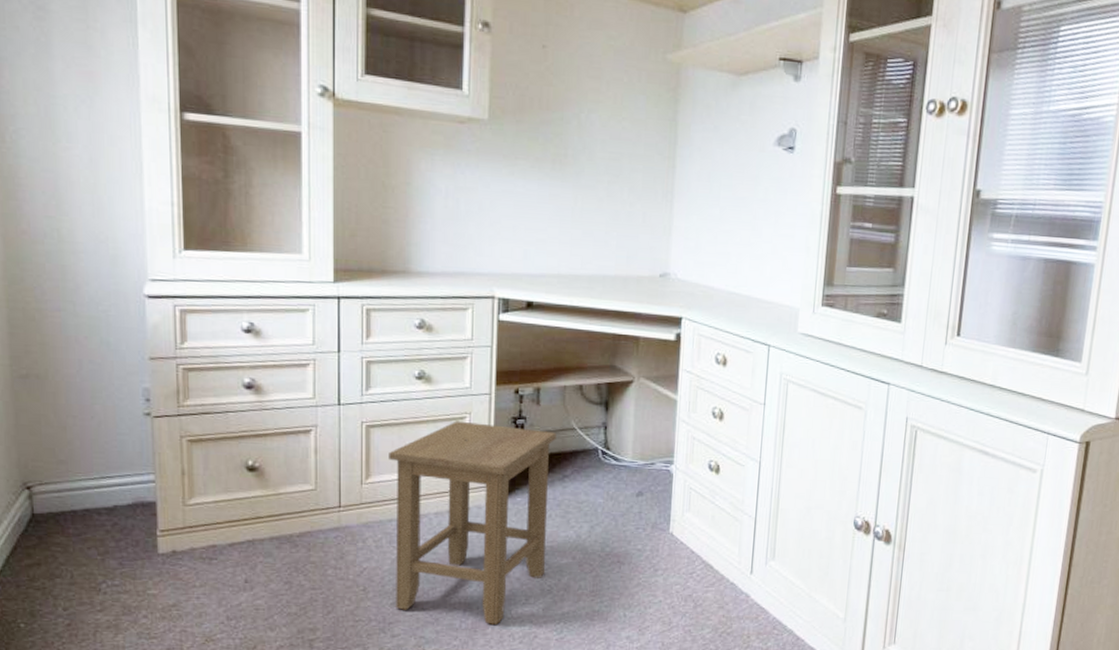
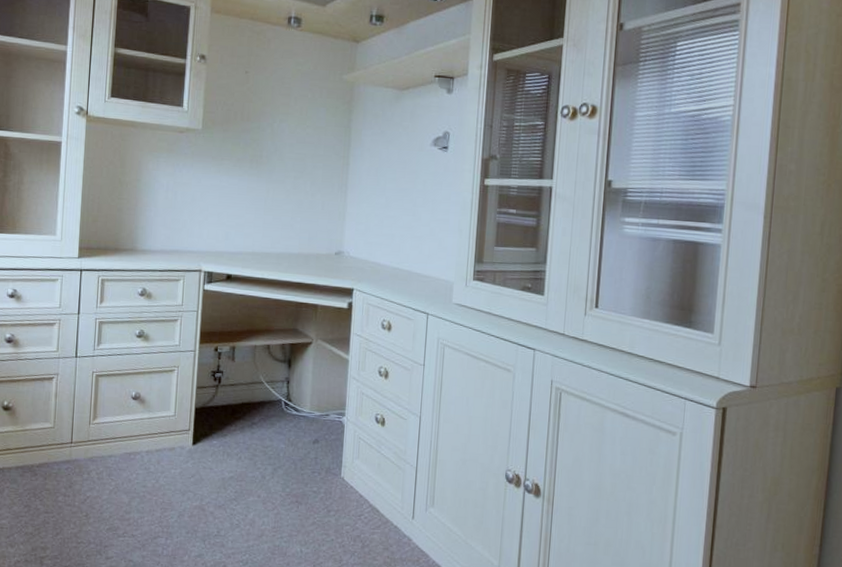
stool: present [389,420,557,625] -> none [111,373,247,553]

